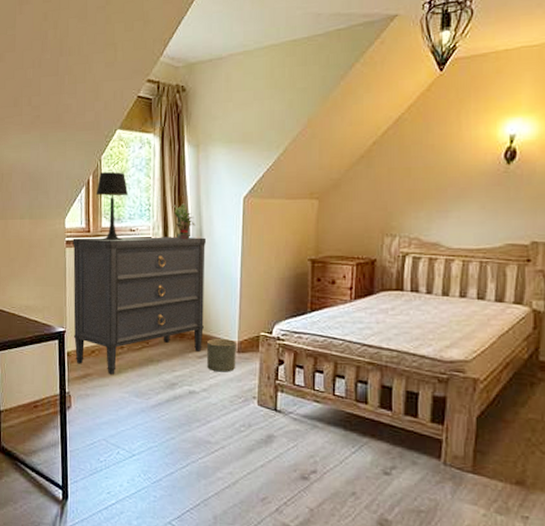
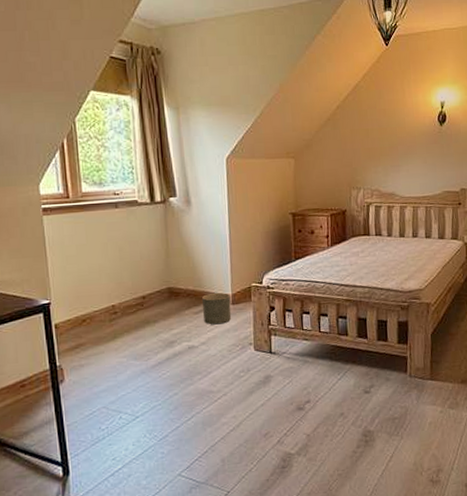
dresser: present [72,236,206,375] -> none [50,198,198,342]
table lamp: present [96,172,129,240] -> none [72,135,109,205]
potted plant: present [173,203,196,239] -> none [157,165,182,201]

